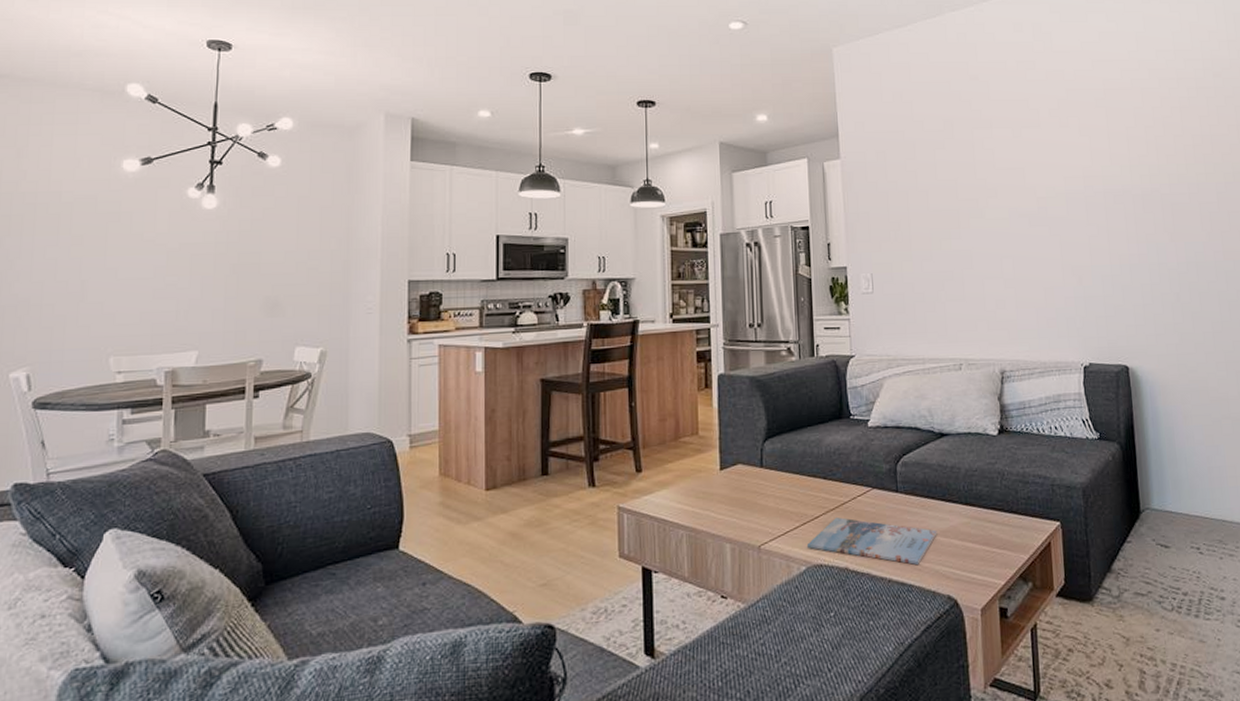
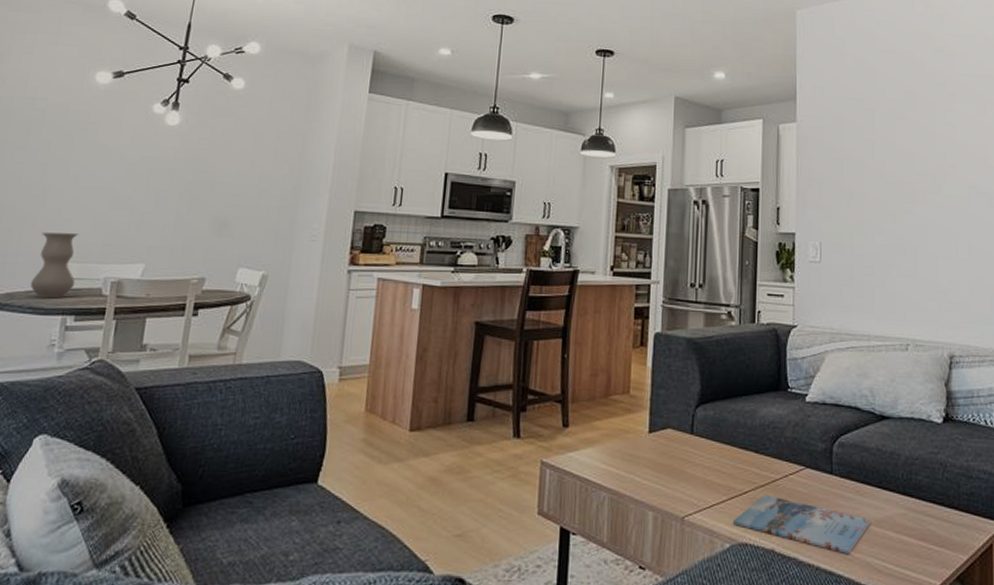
vase: none [79,326,127,394] -> present [30,232,79,299]

